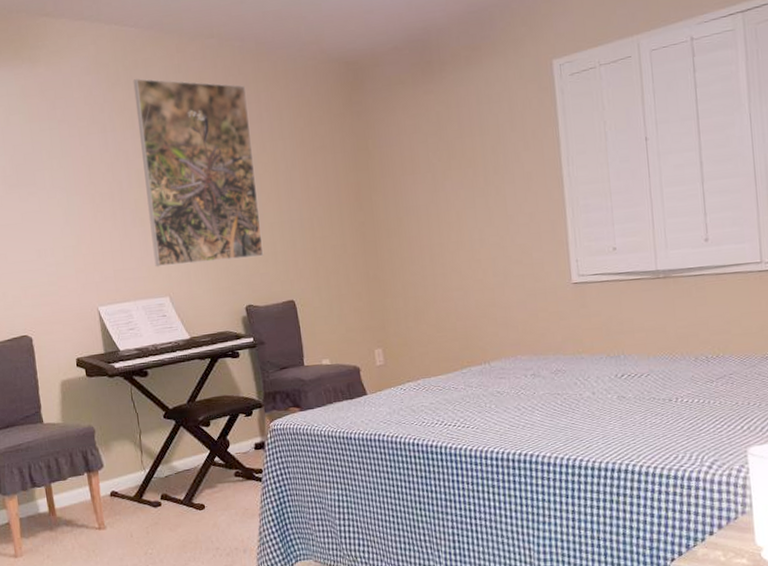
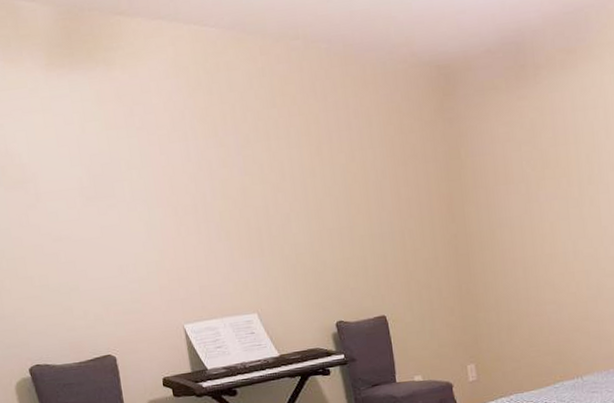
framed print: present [133,78,264,267] -> none [215,83,354,283]

